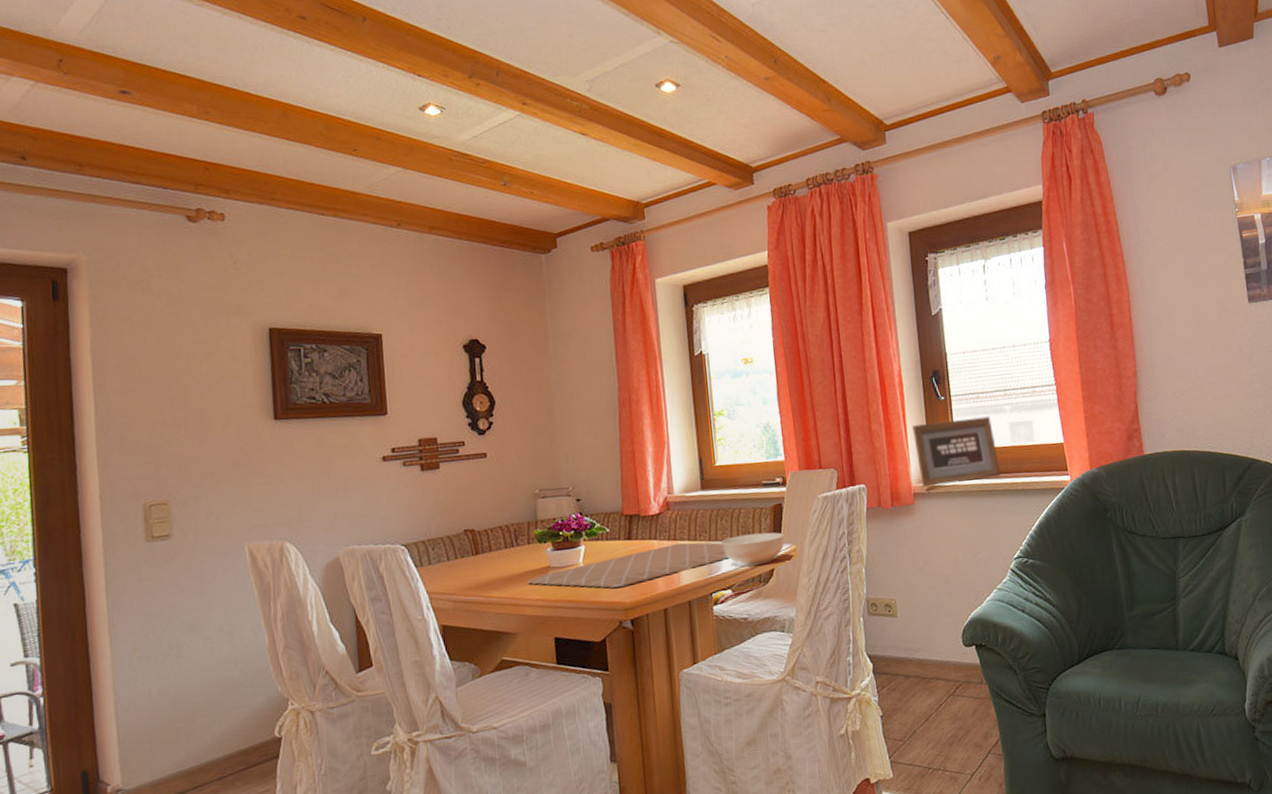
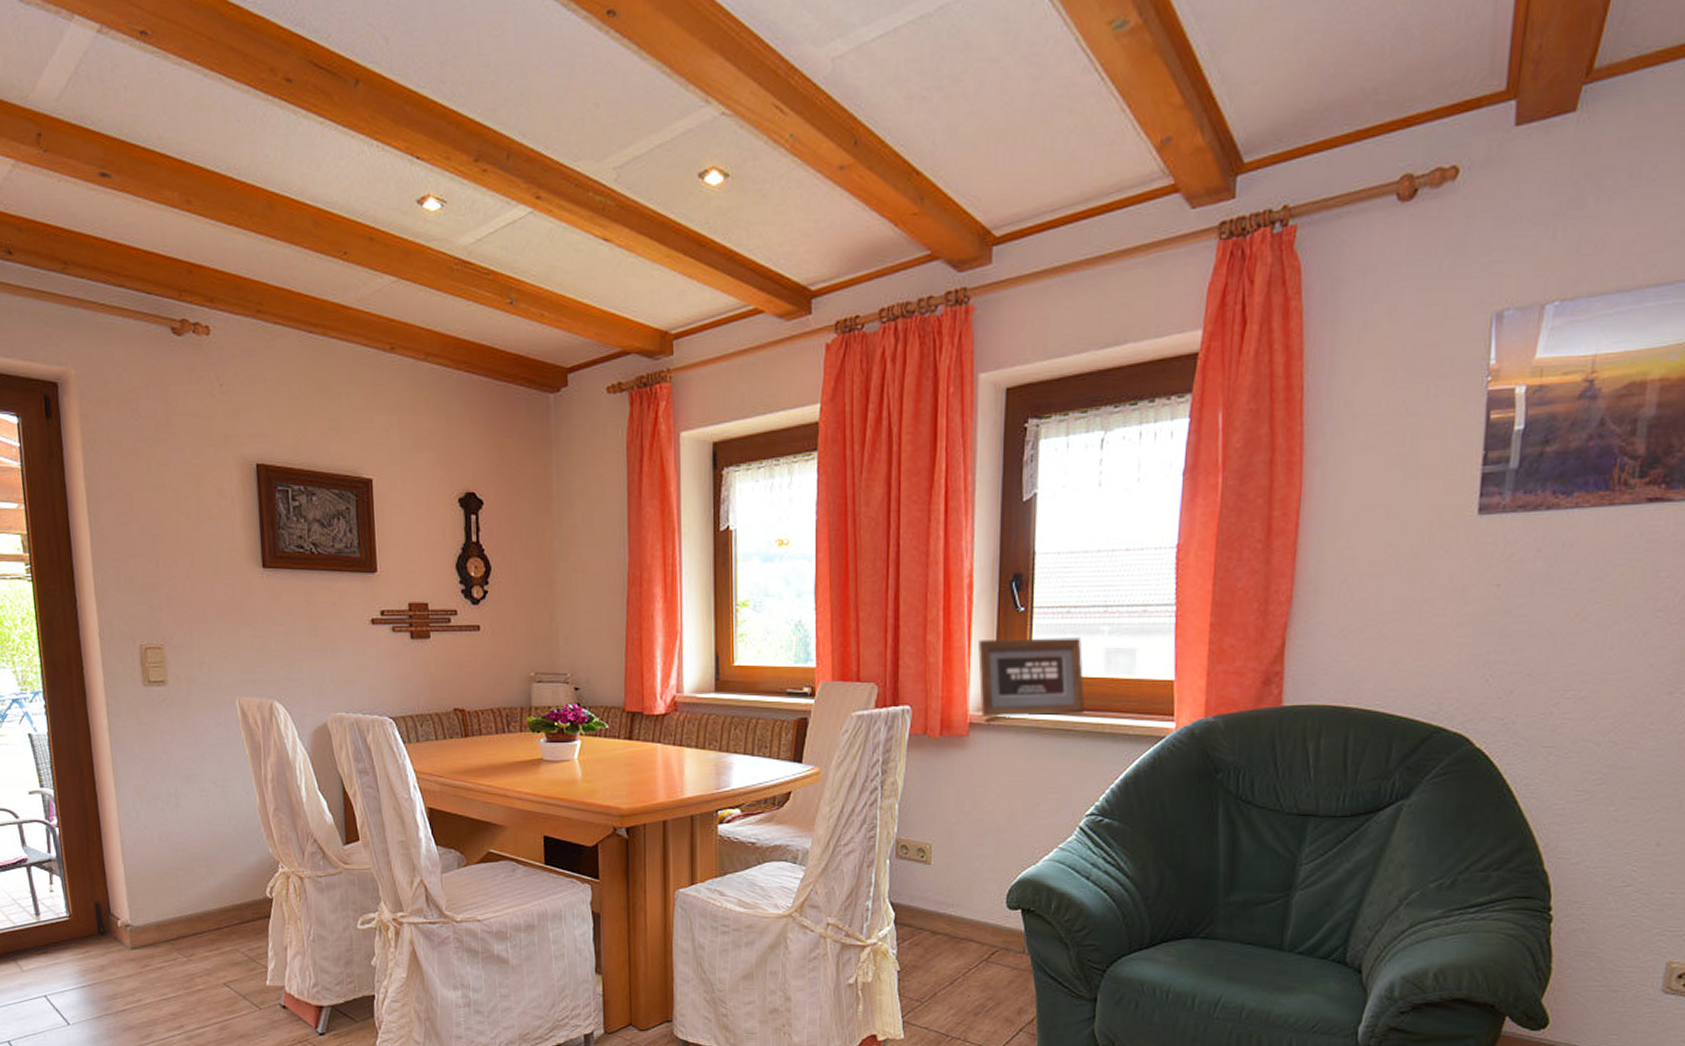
placemat: present [527,542,728,589] -> none [518,749,740,792]
bowl: present [720,532,786,566] -> none [732,749,808,784]

